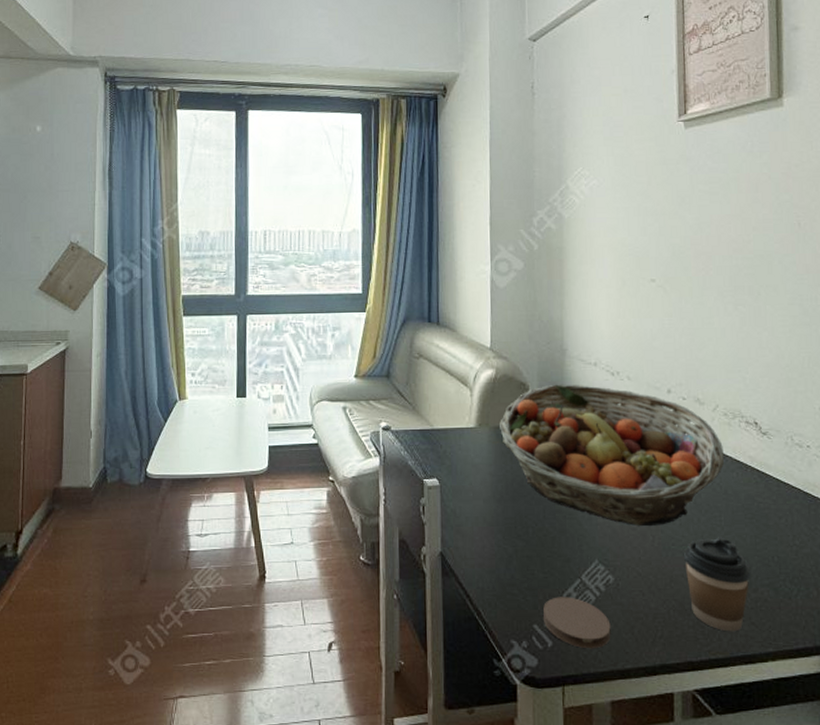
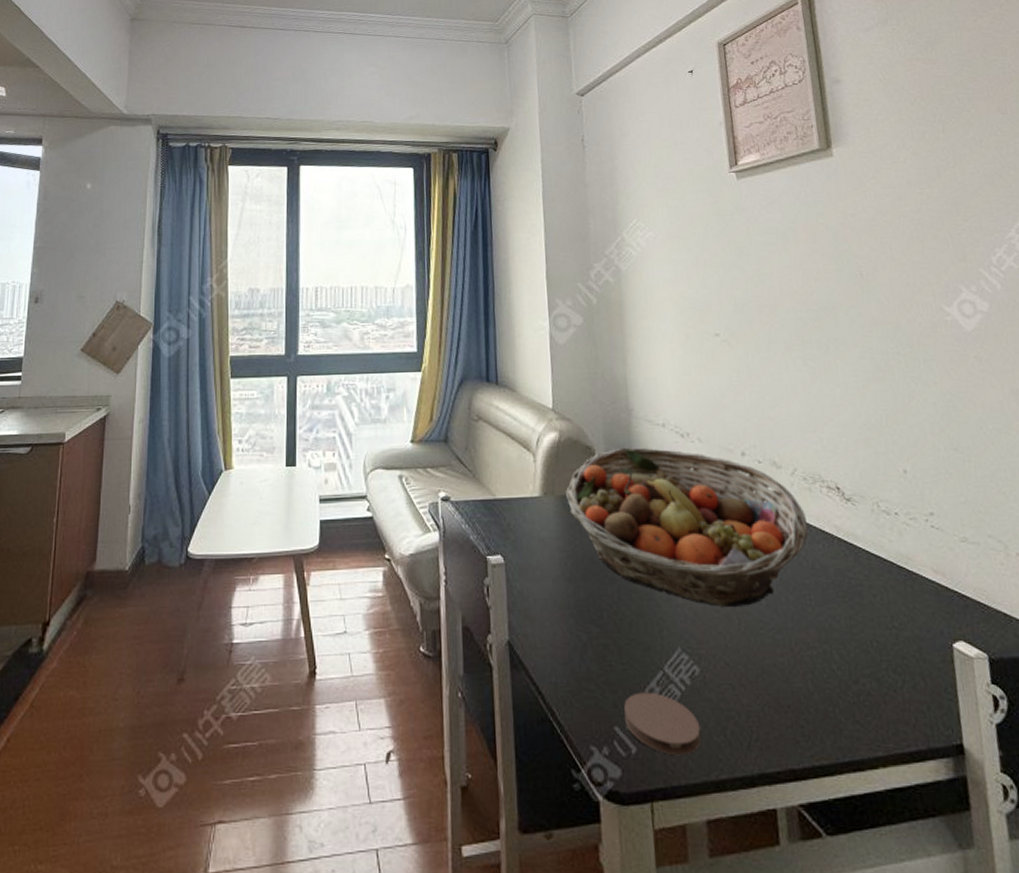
coffee cup: present [684,537,751,632] -> none [774,619,850,733]

